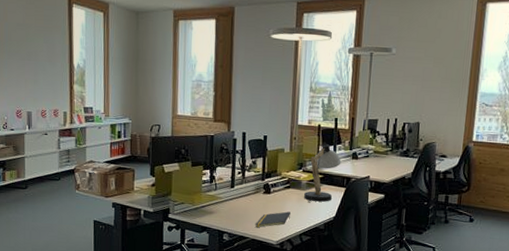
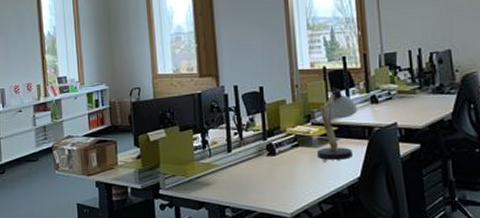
notepad: present [255,211,290,227] -> none [261,175,304,197]

